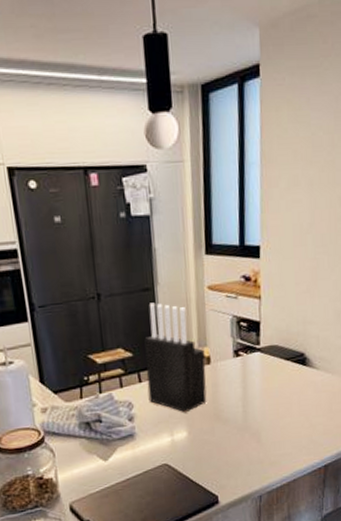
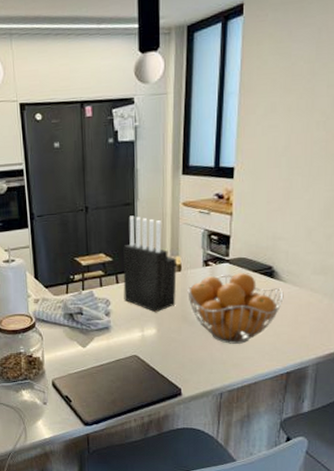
fruit basket: none [218,362,317,441] -> present [187,273,284,344]

